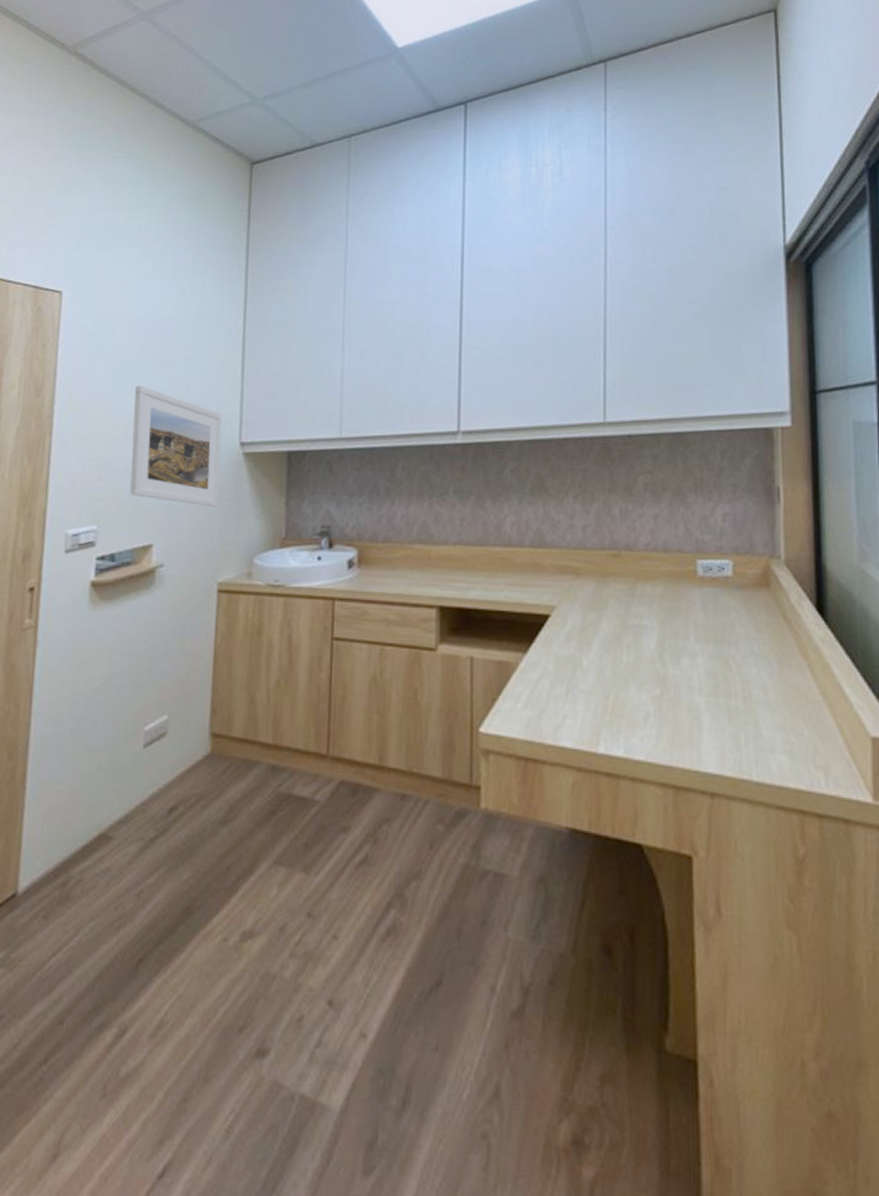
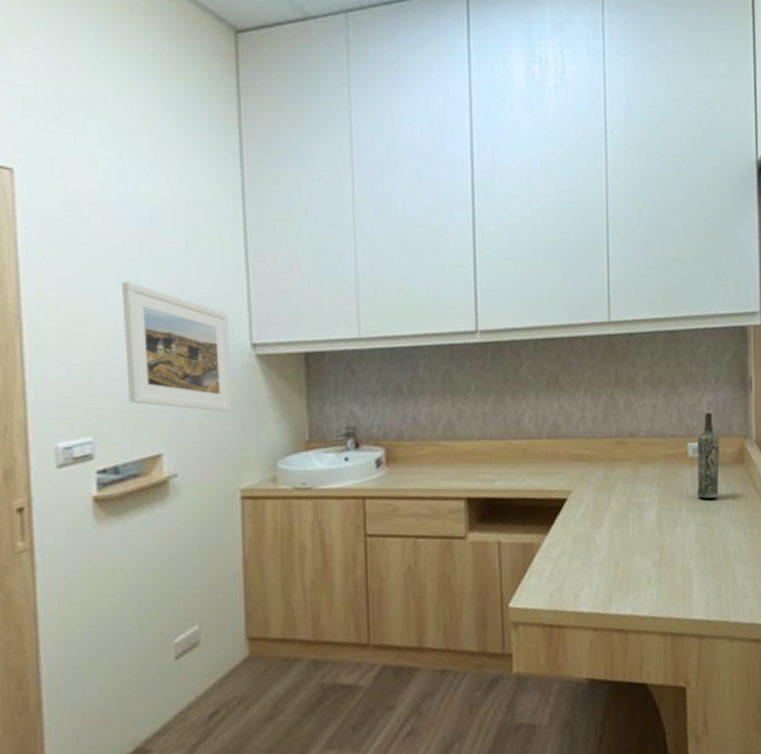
bottle: none [708,524,738,628] -> present [697,411,720,499]

